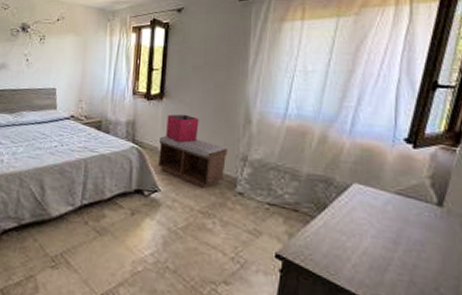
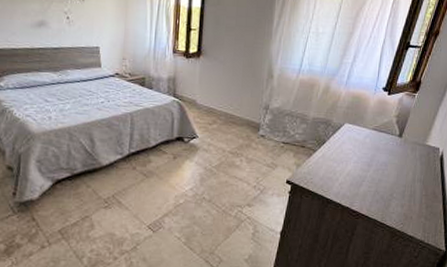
bench: present [157,135,228,189] -> none [195,89,254,134]
storage bin: present [166,114,199,143] -> none [203,70,231,96]

